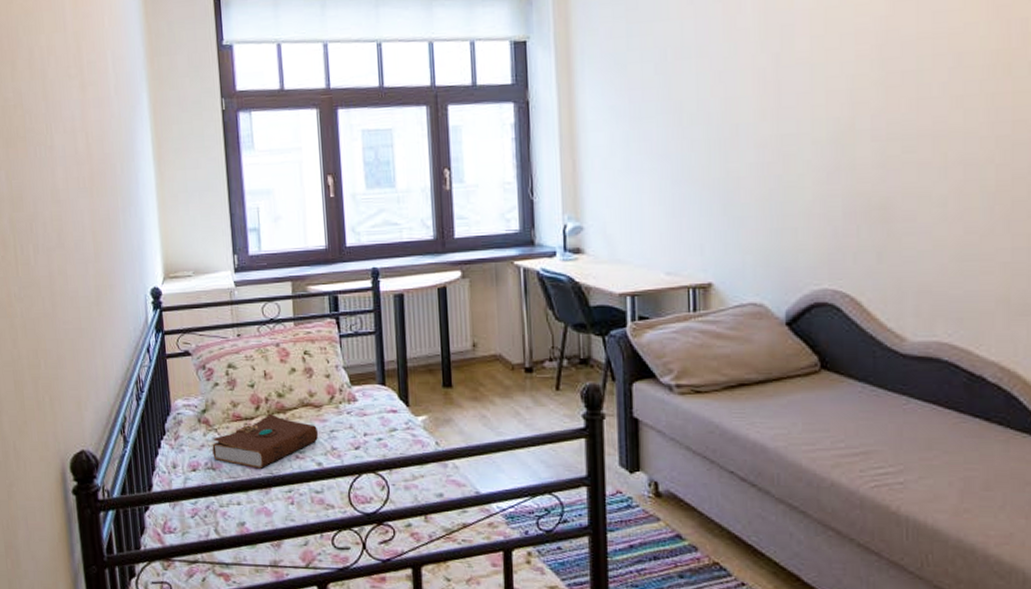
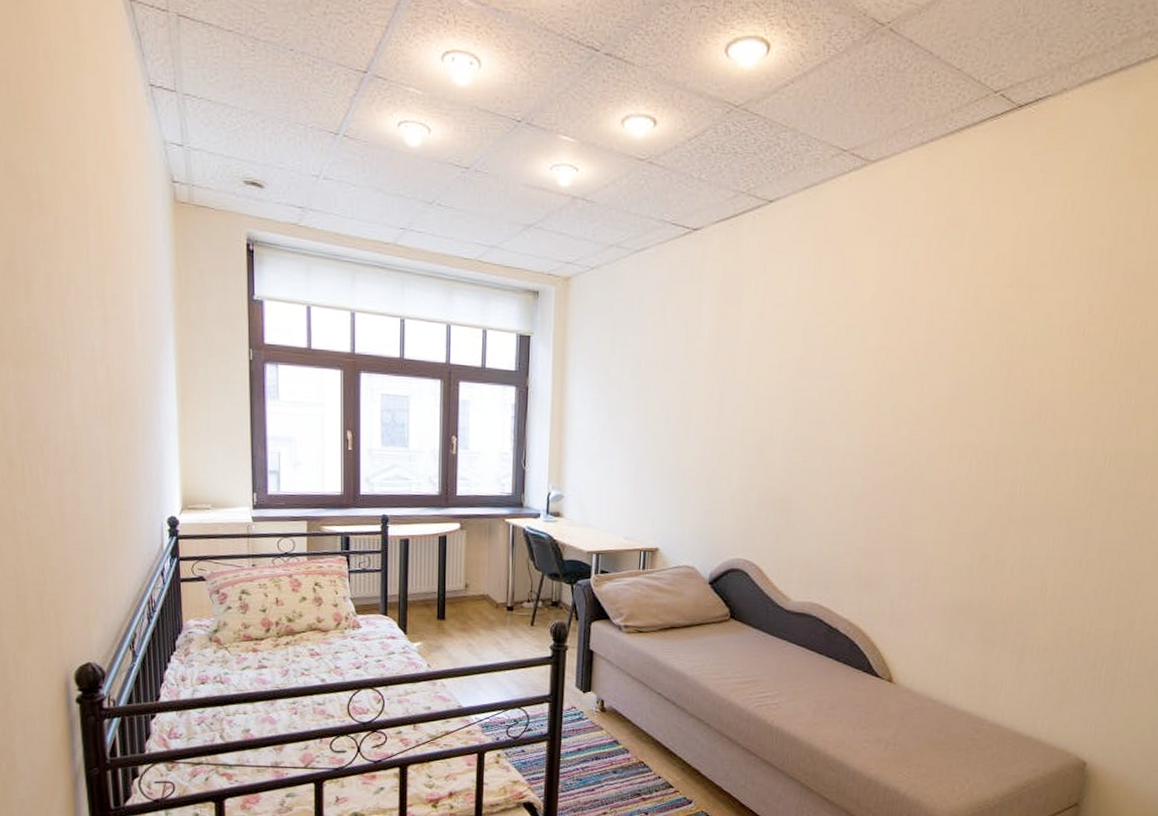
book: present [212,414,318,469] -> none [222,636,323,683]

